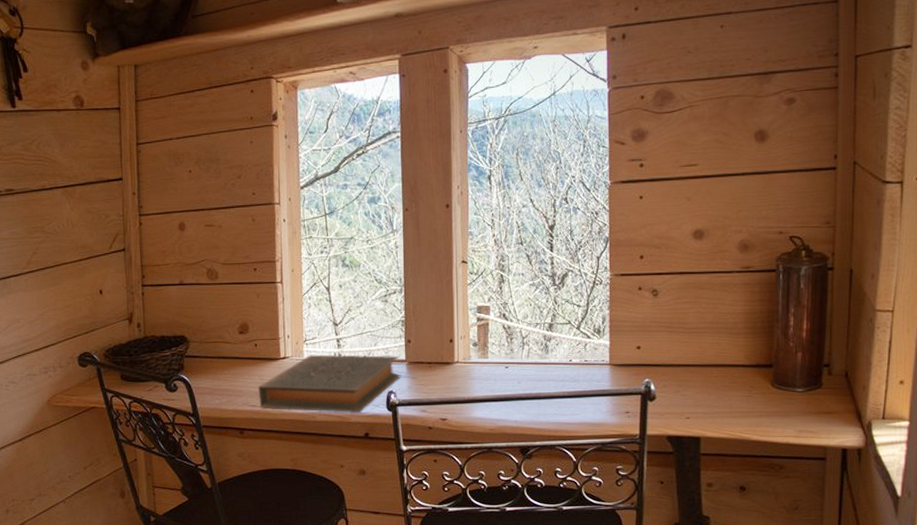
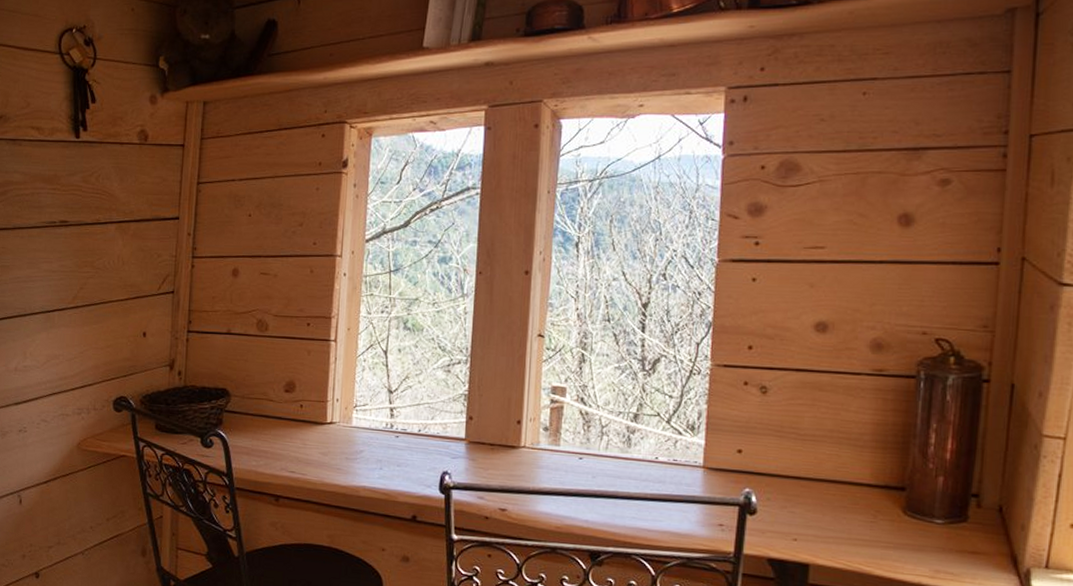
hardback book: present [258,354,401,413] -> none [299,422,459,492]

